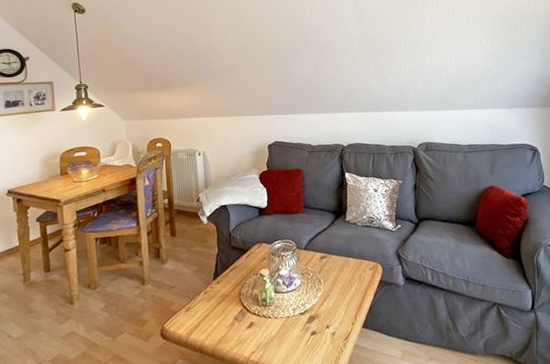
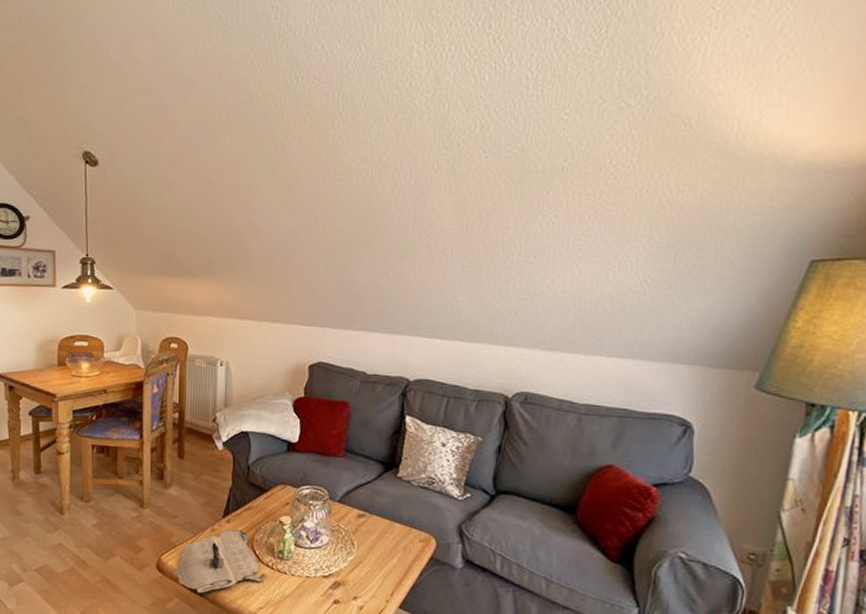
magazine: none [177,287,253,351] -> present [175,529,263,593]

